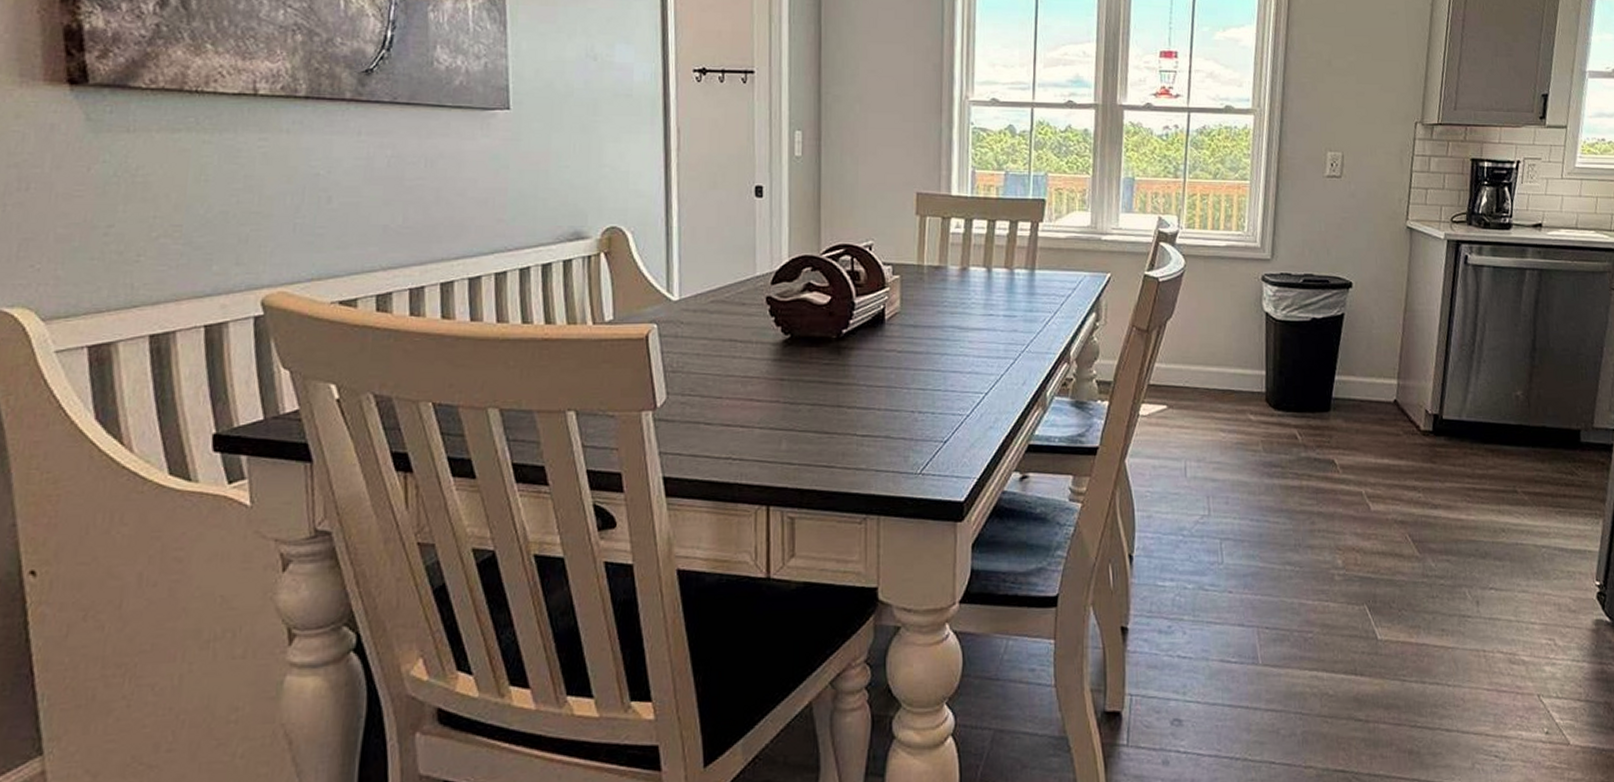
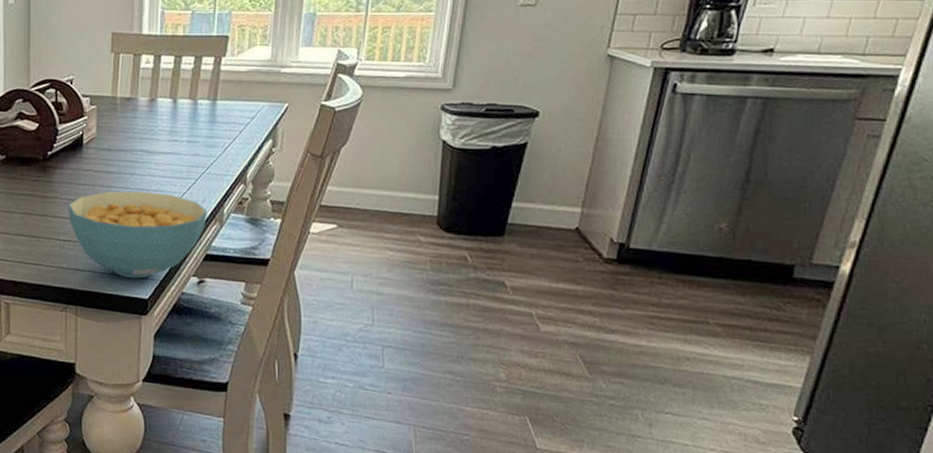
cereal bowl: none [867,374,1029,478] -> present [68,191,208,279]

